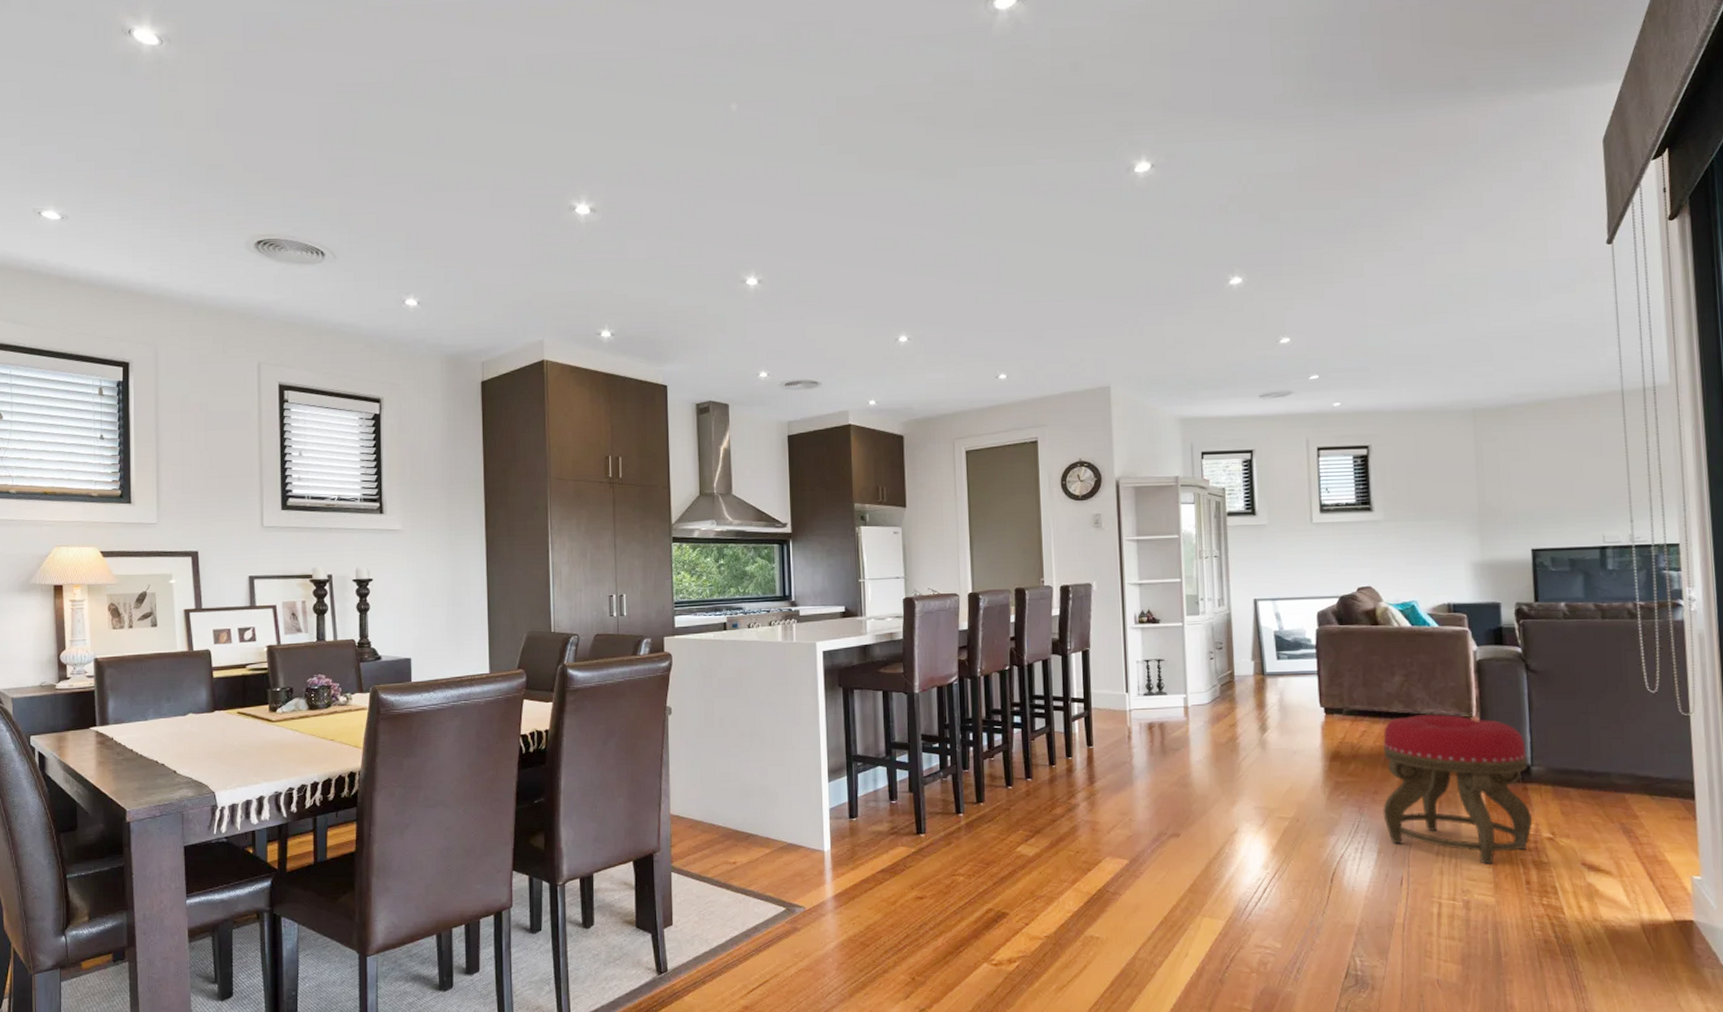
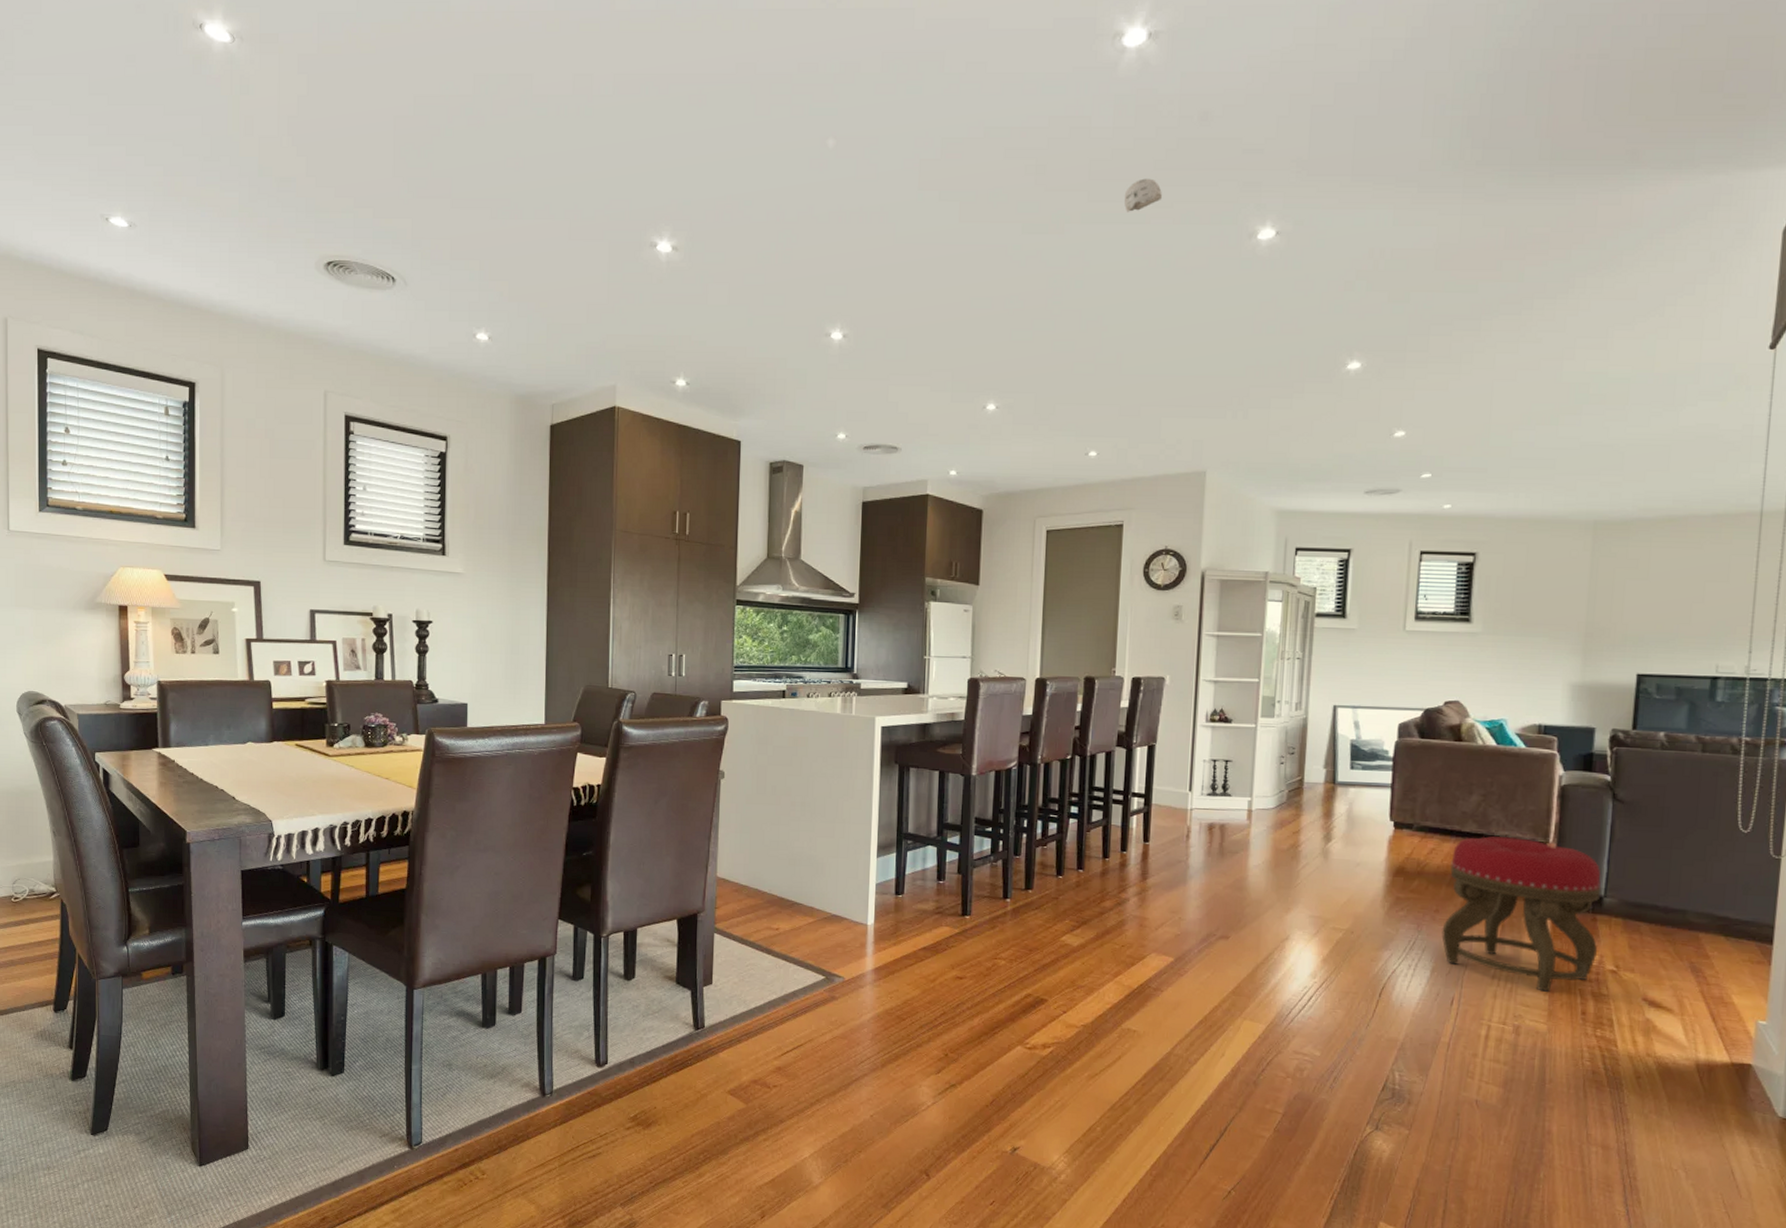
smoke detector: none [1010,123,1044,155] -> present [1125,178,1162,212]

